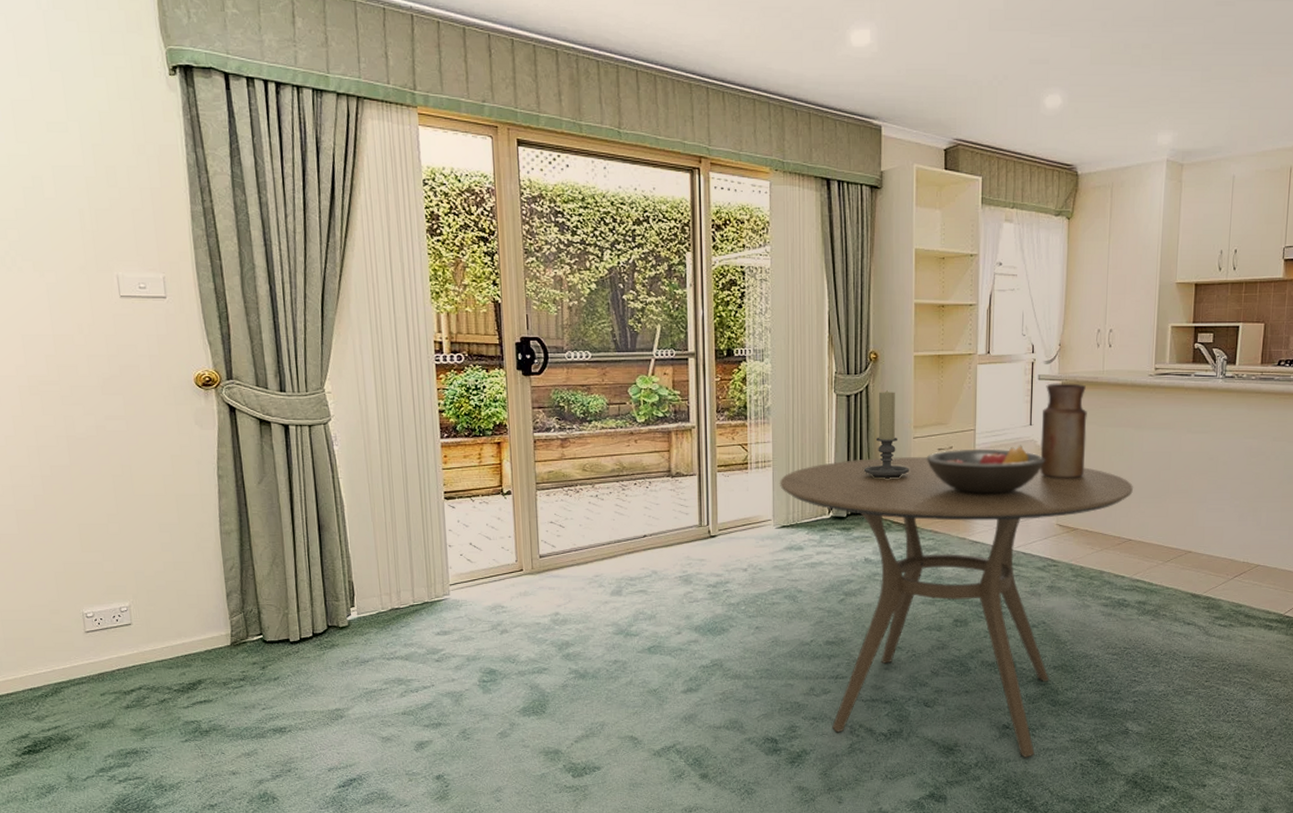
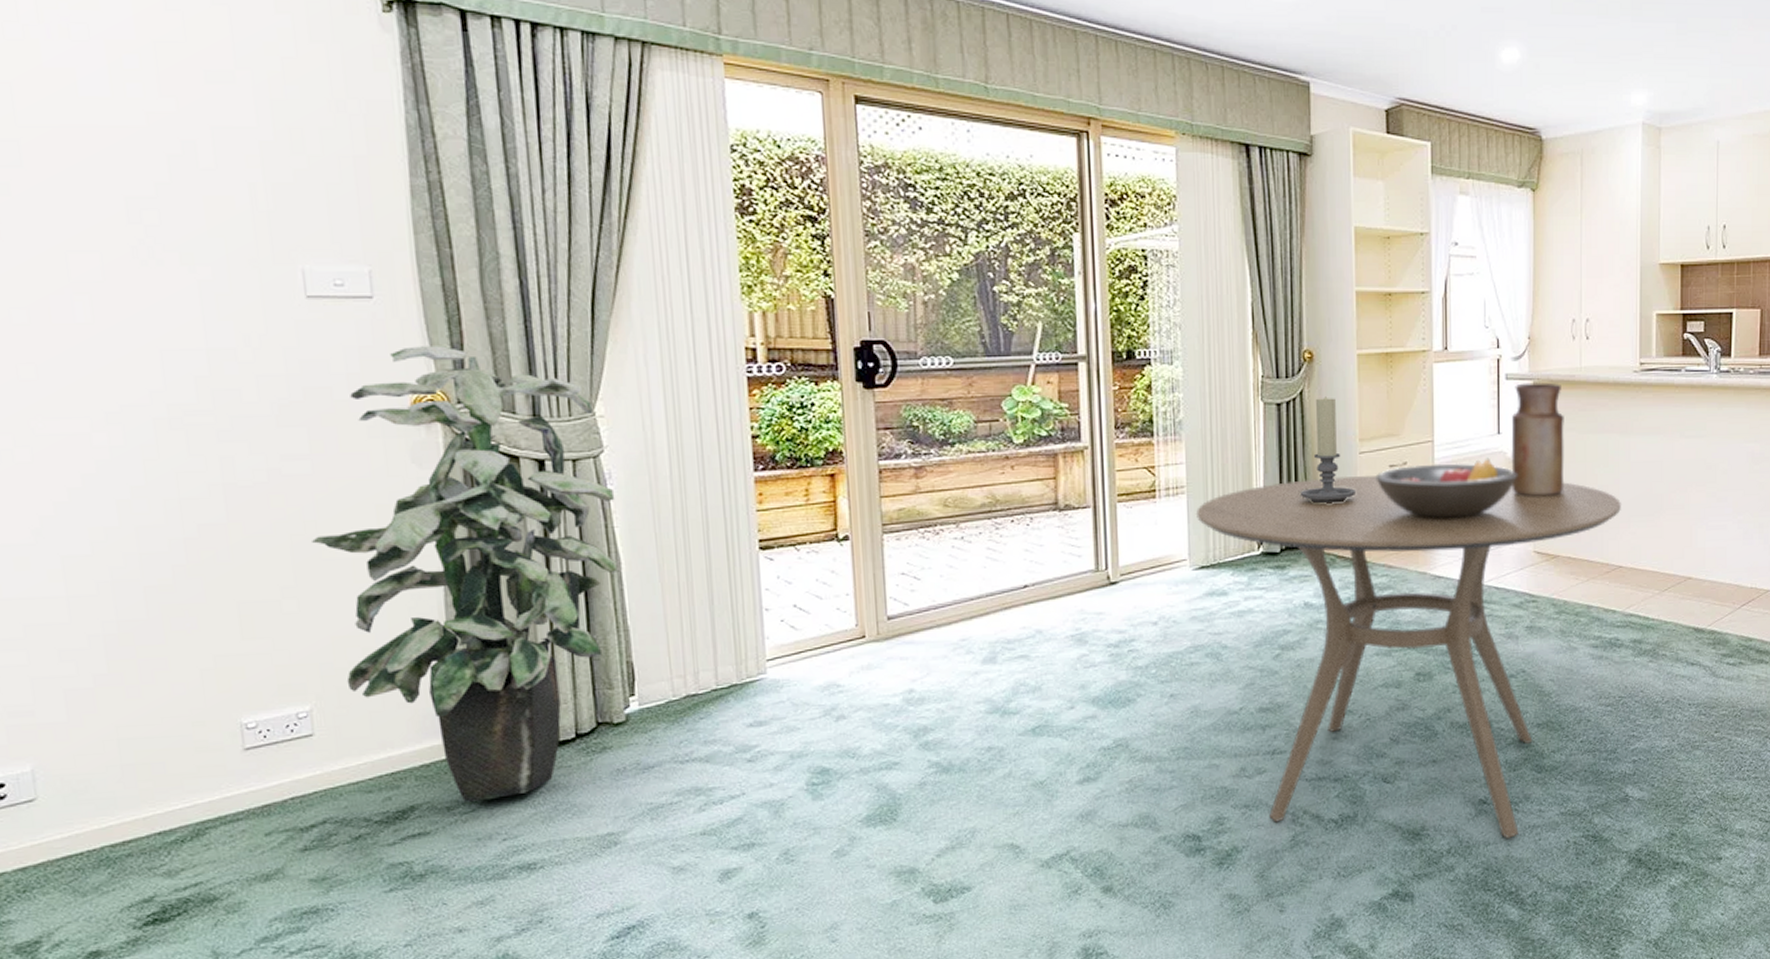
indoor plant: none [128,336,342,681] -> present [312,346,618,803]

